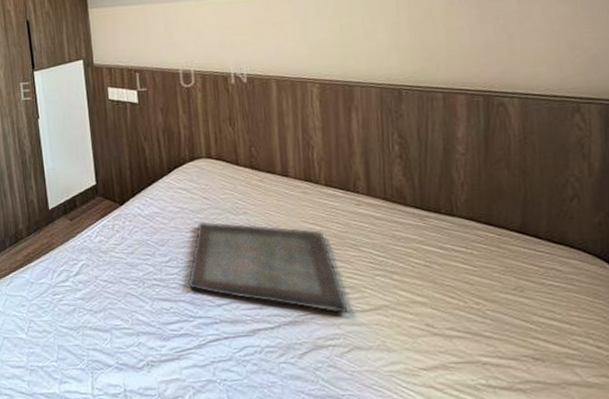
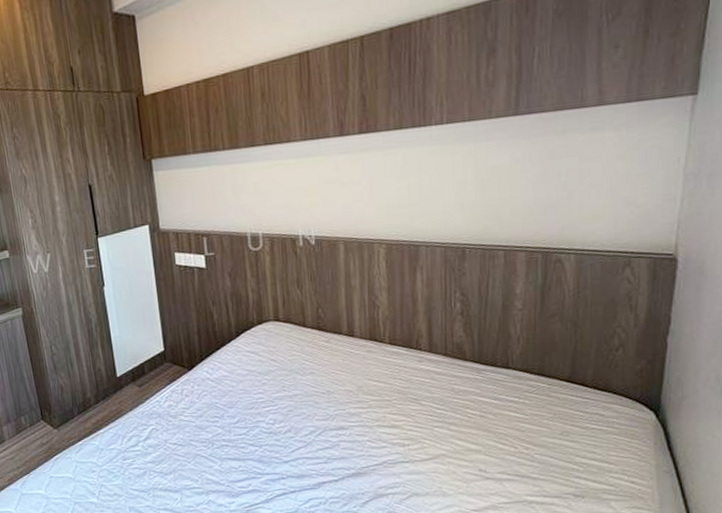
serving tray: present [187,222,348,314] -> none [255,383,408,464]

